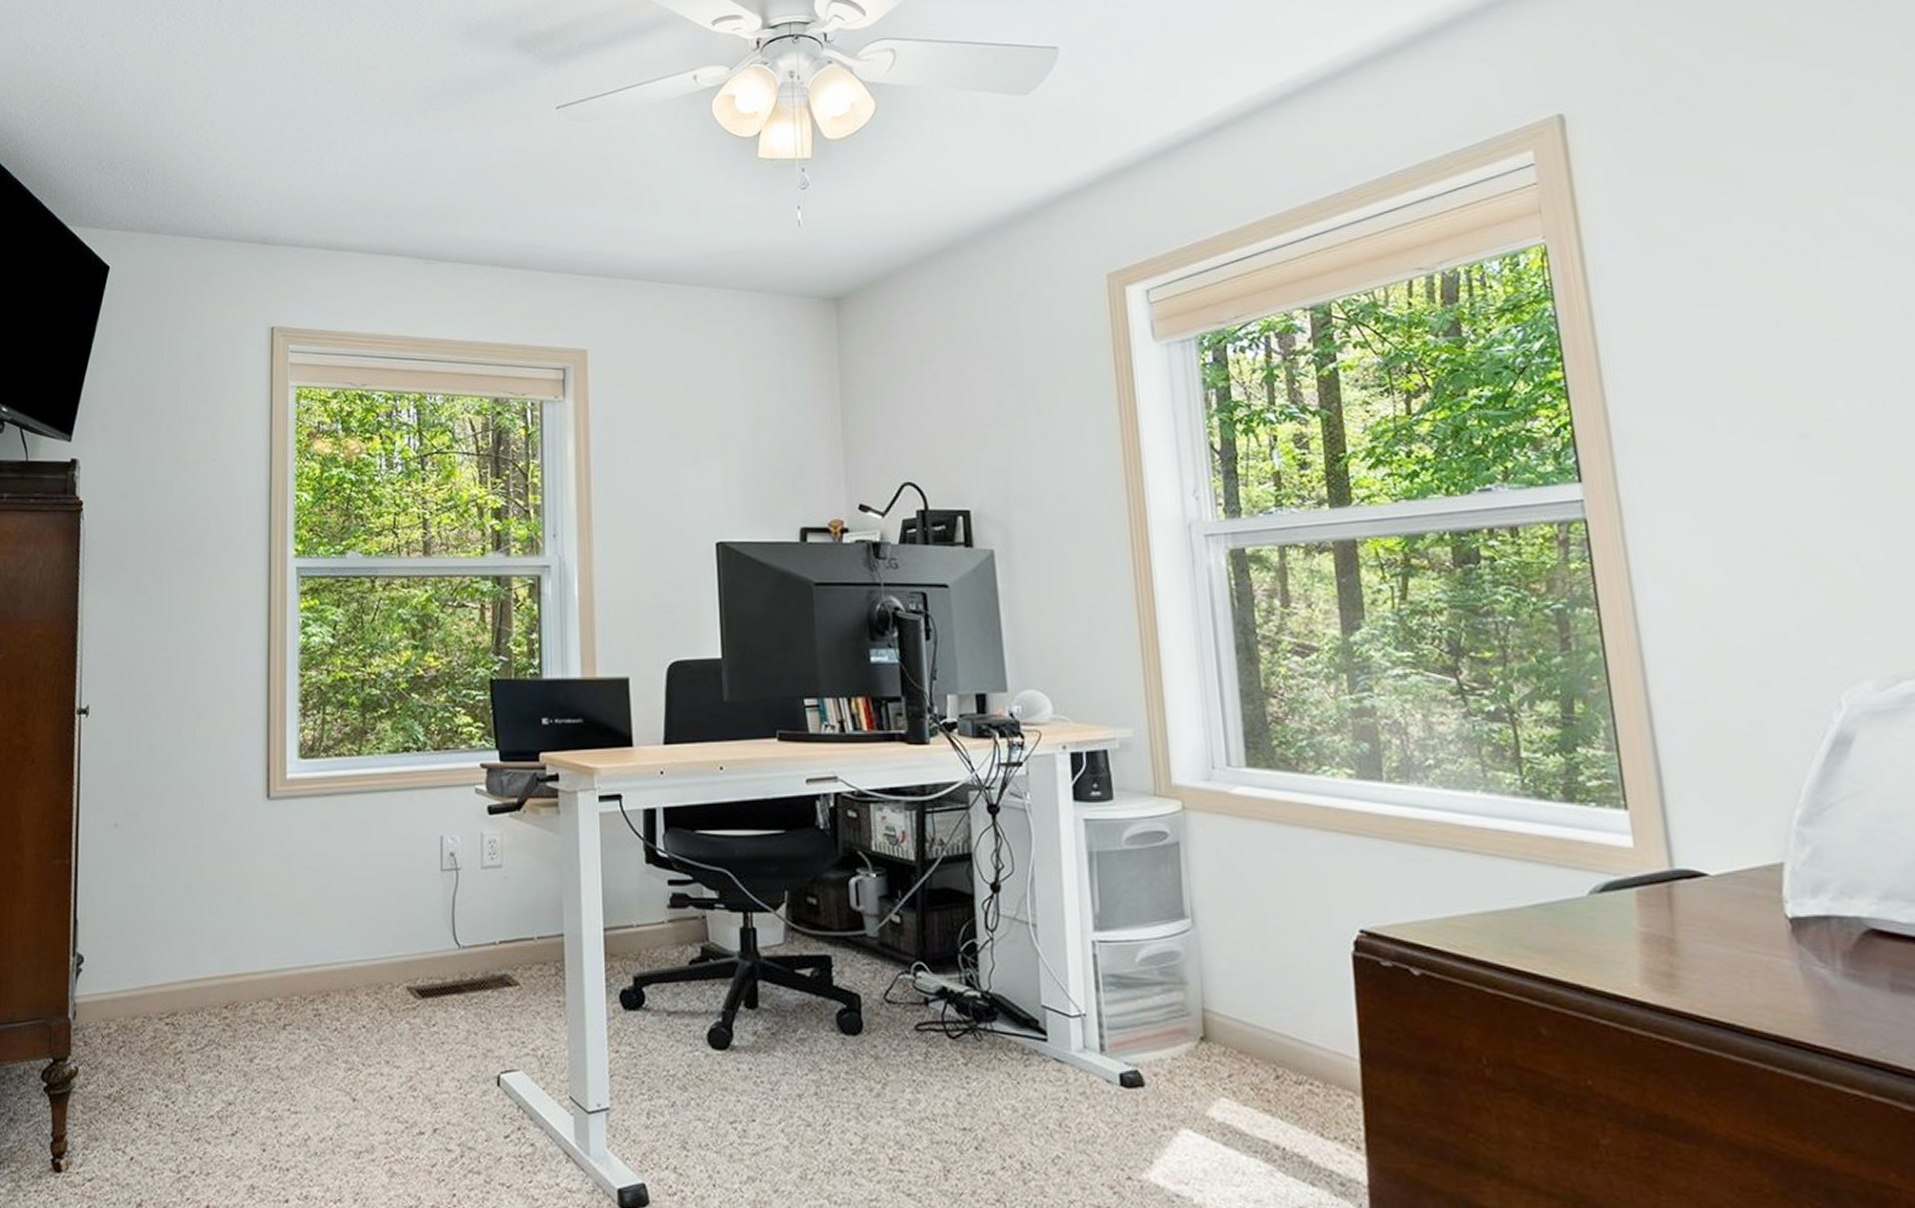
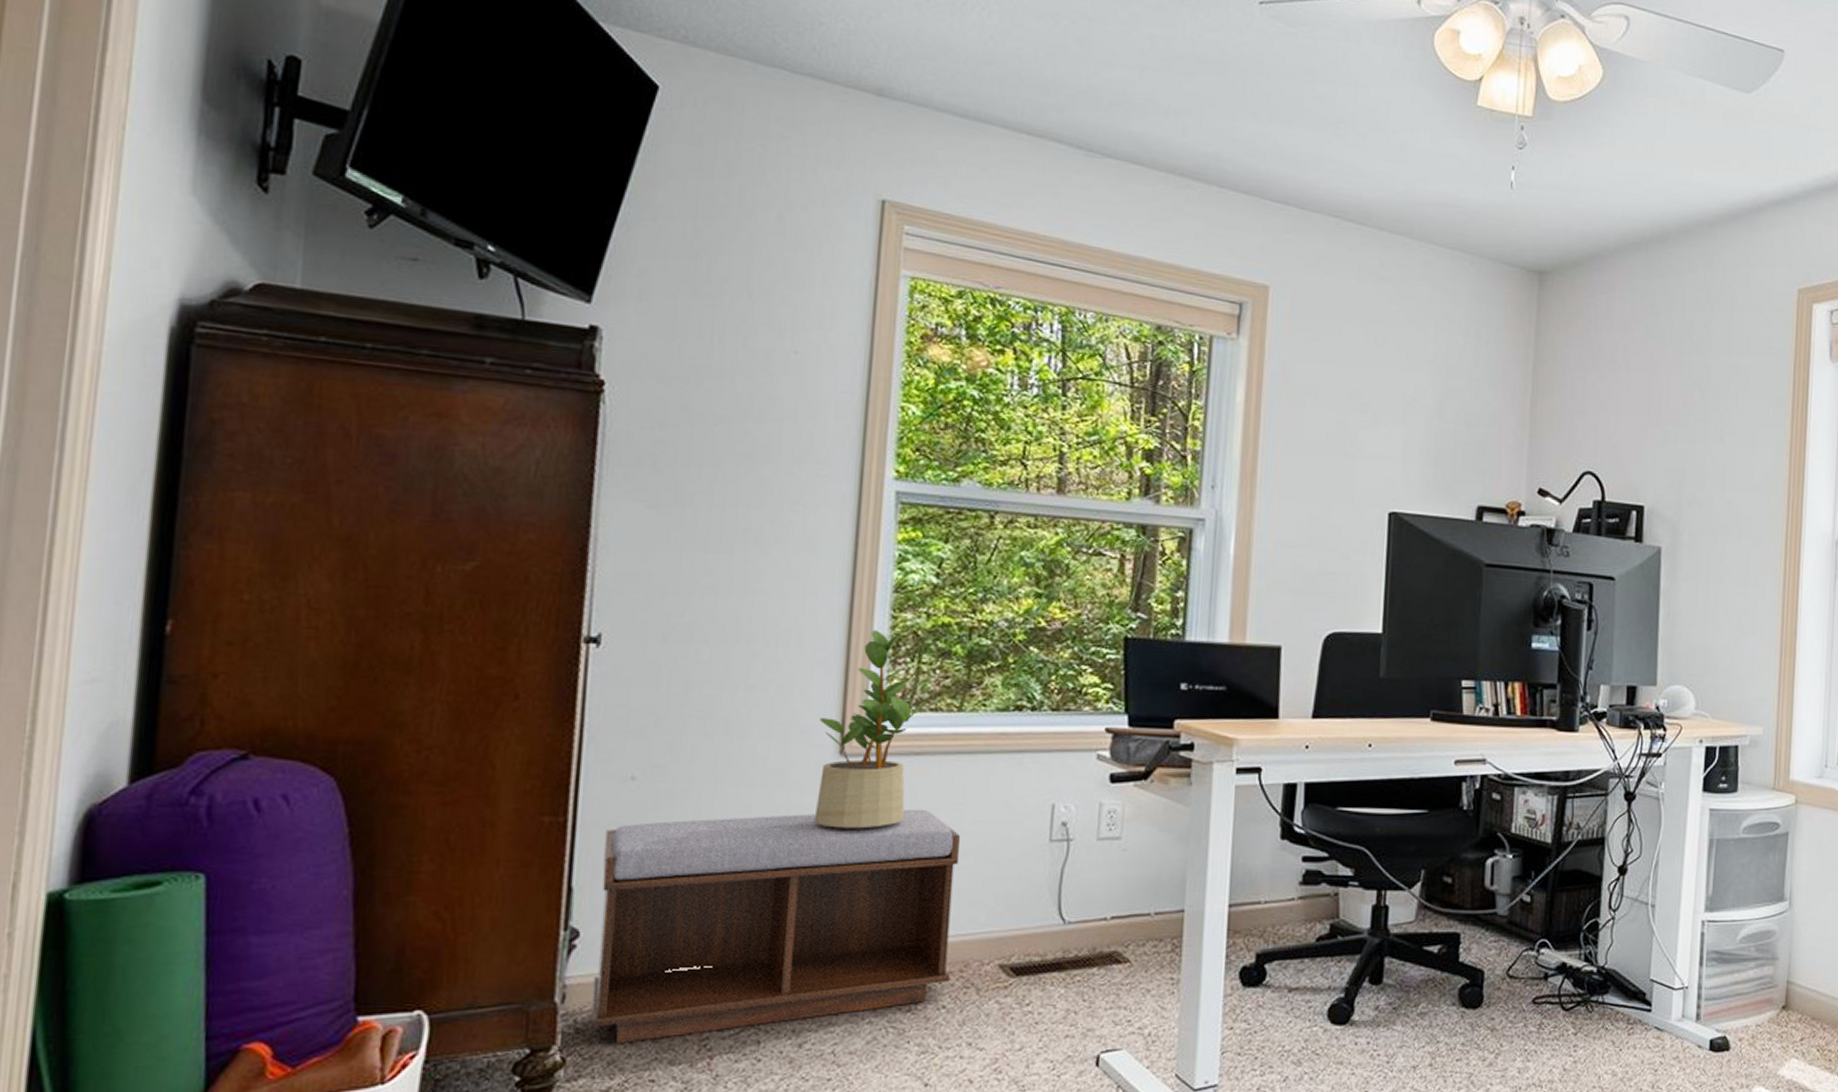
bench: none [95,844,368,1056] -> present [591,809,960,1044]
potted plant: none [250,687,333,864] -> present [813,629,928,829]

